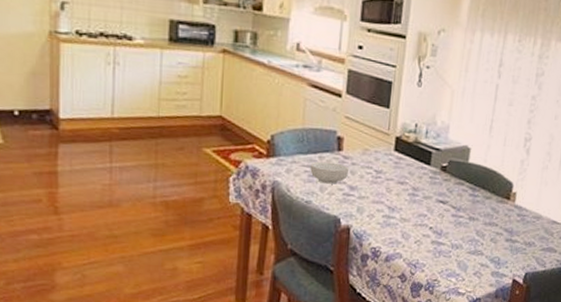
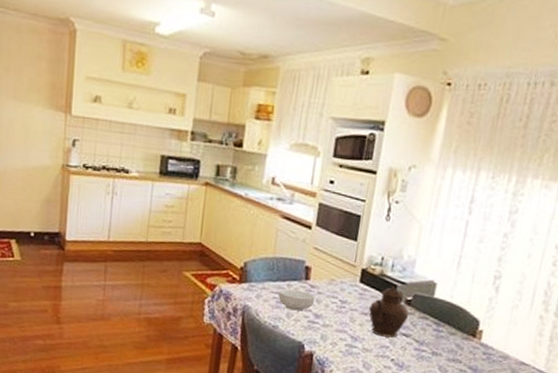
teapot: none [405,152,445,206] -> present [369,285,409,338]

